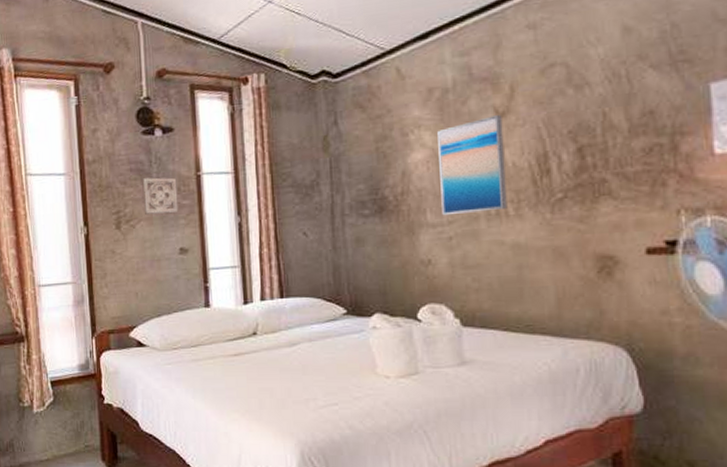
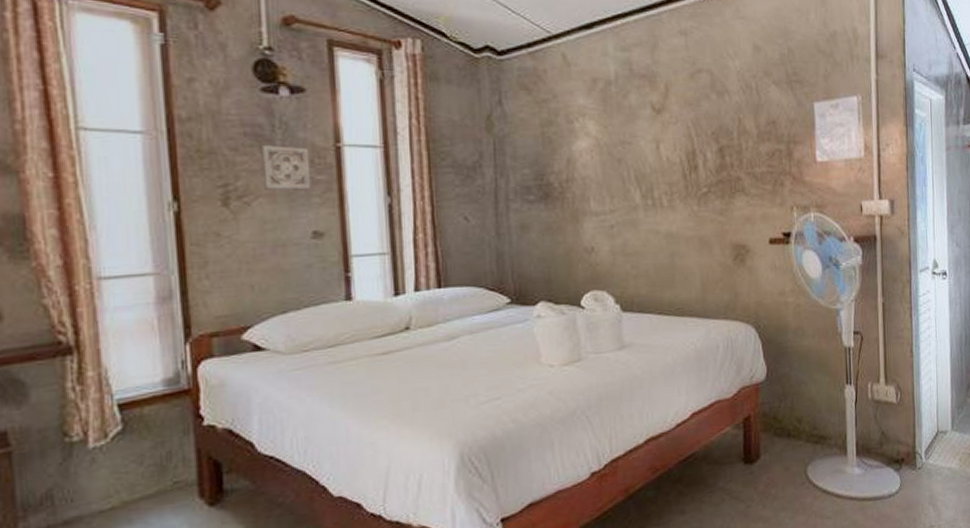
wall art: present [437,115,508,216] -> none [601,112,662,205]

